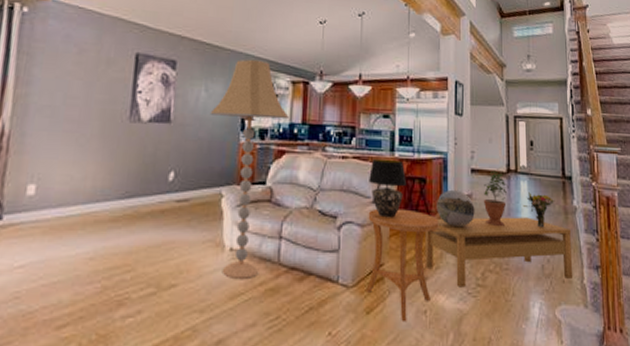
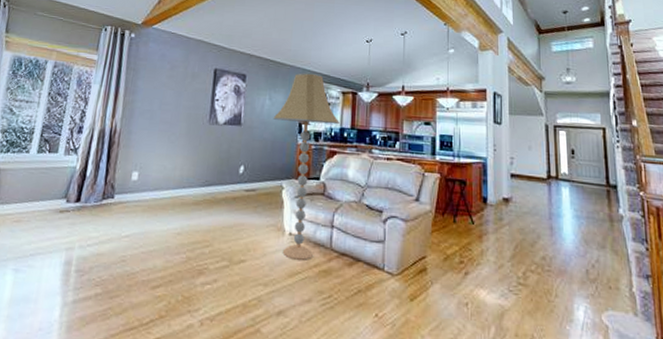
side table: present [366,208,439,322] -> none [410,205,480,312]
table lamp: present [369,158,406,218] -> none [412,161,447,216]
coffee table: present [425,217,573,288] -> none [466,219,621,286]
decorative sphere: present [437,190,475,228] -> none [477,193,515,228]
potted plant: present [483,169,509,227] -> none [523,175,550,230]
bouquet: present [522,192,555,228] -> none [564,198,600,234]

